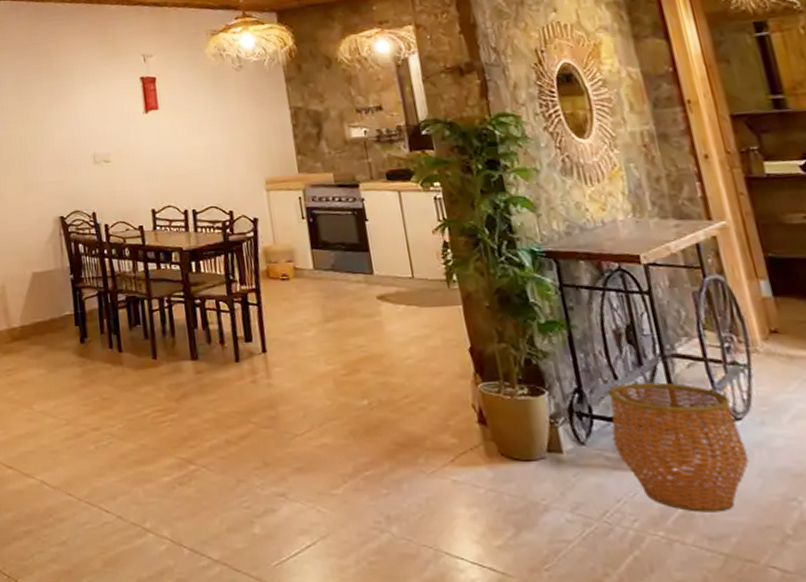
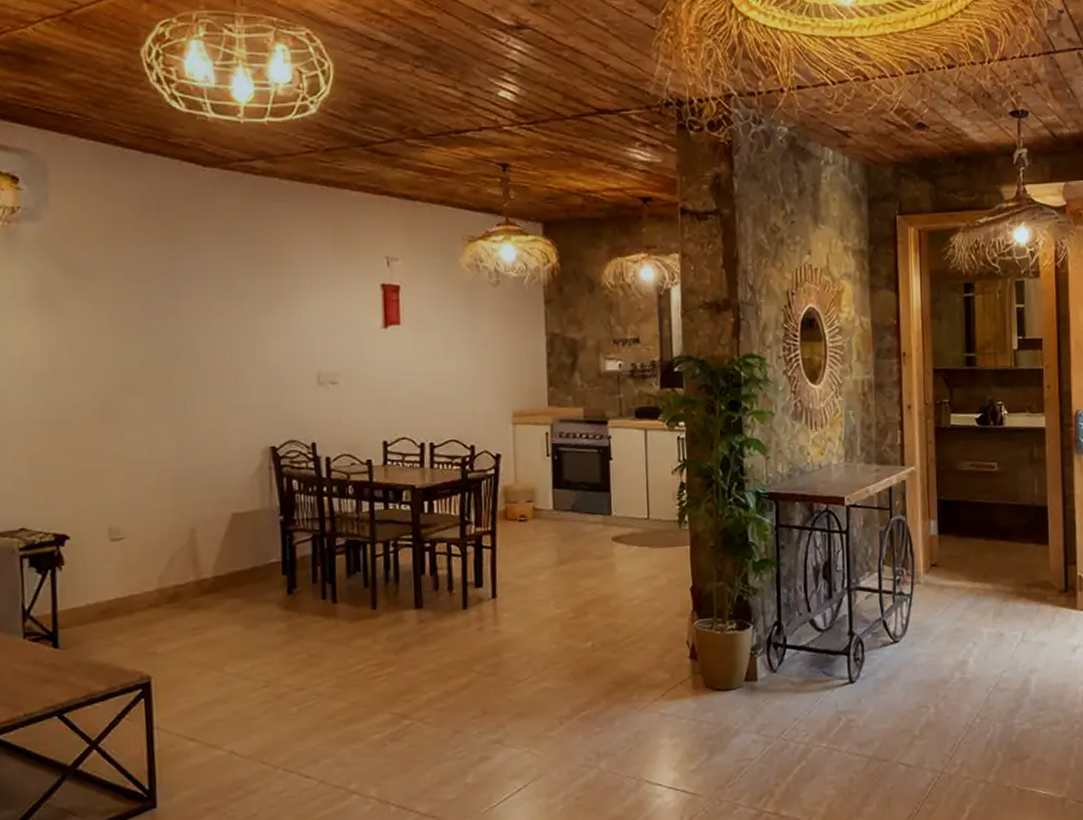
basket: present [608,382,750,513] -> none [799,612,899,724]

